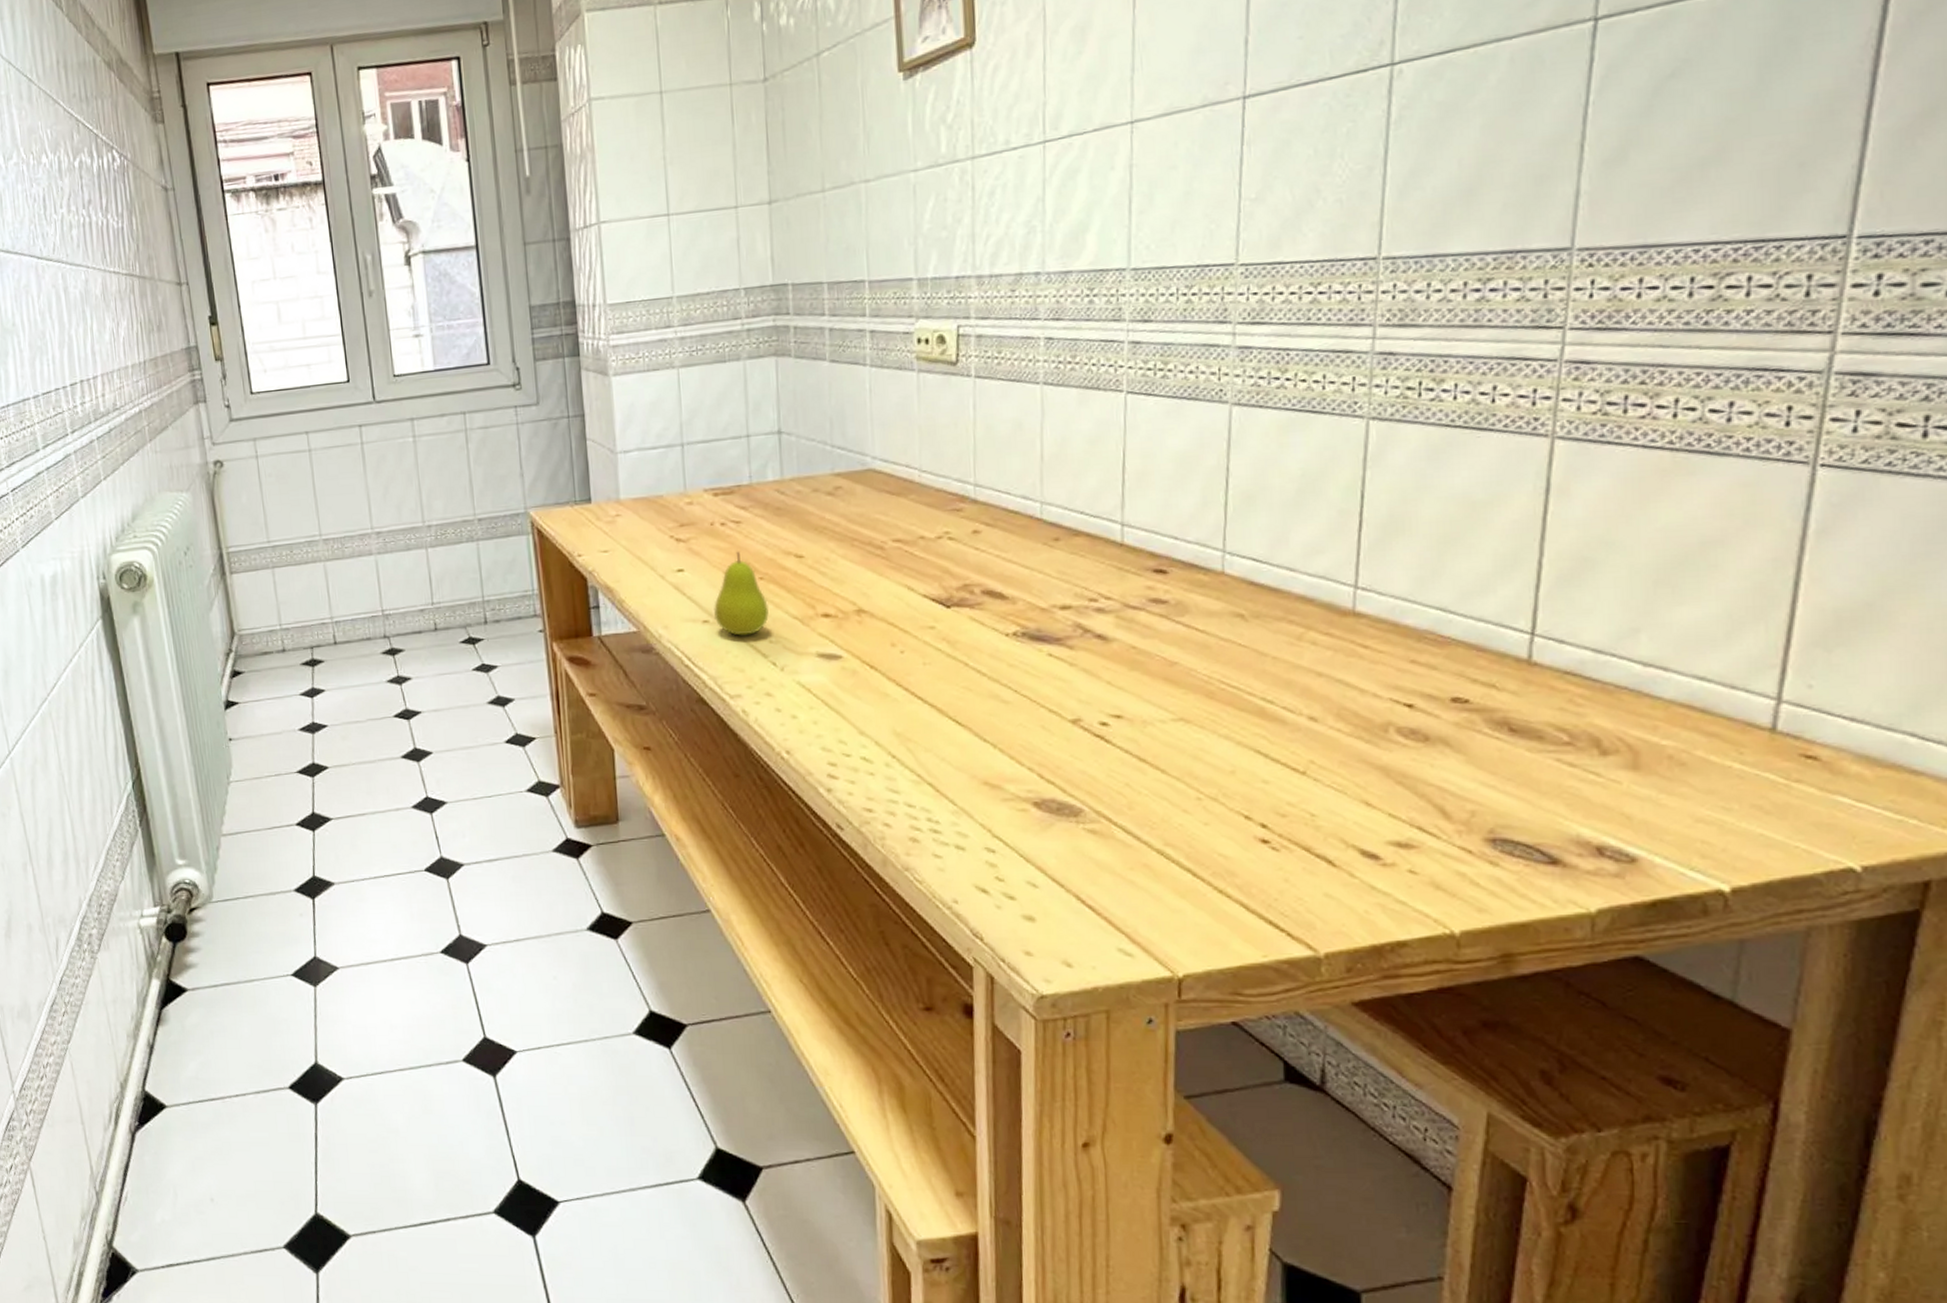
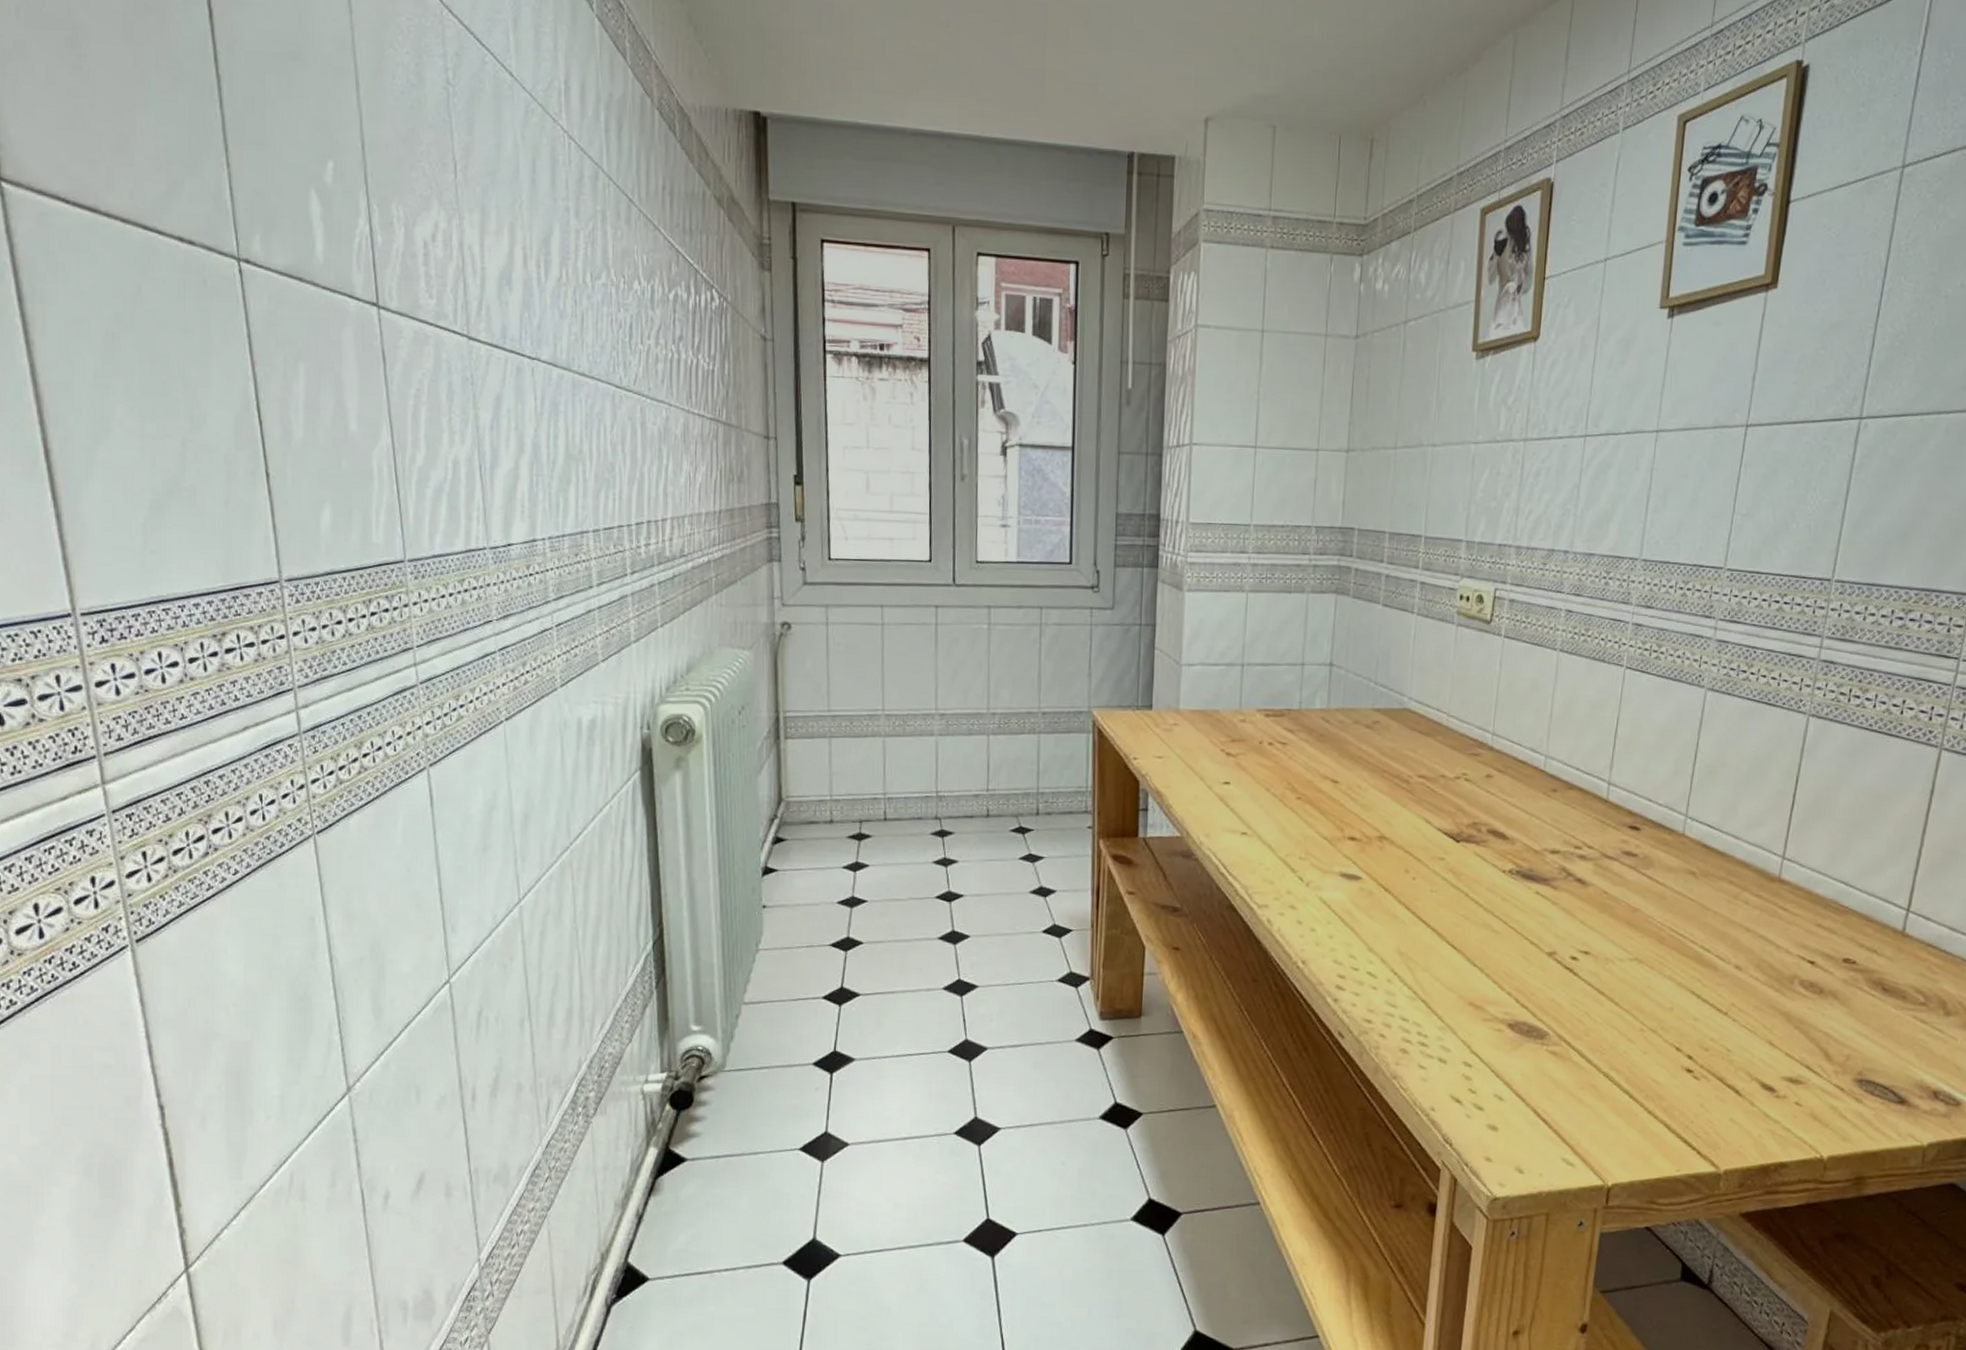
fruit: present [714,551,769,636] -> none [1253,771,1302,850]

